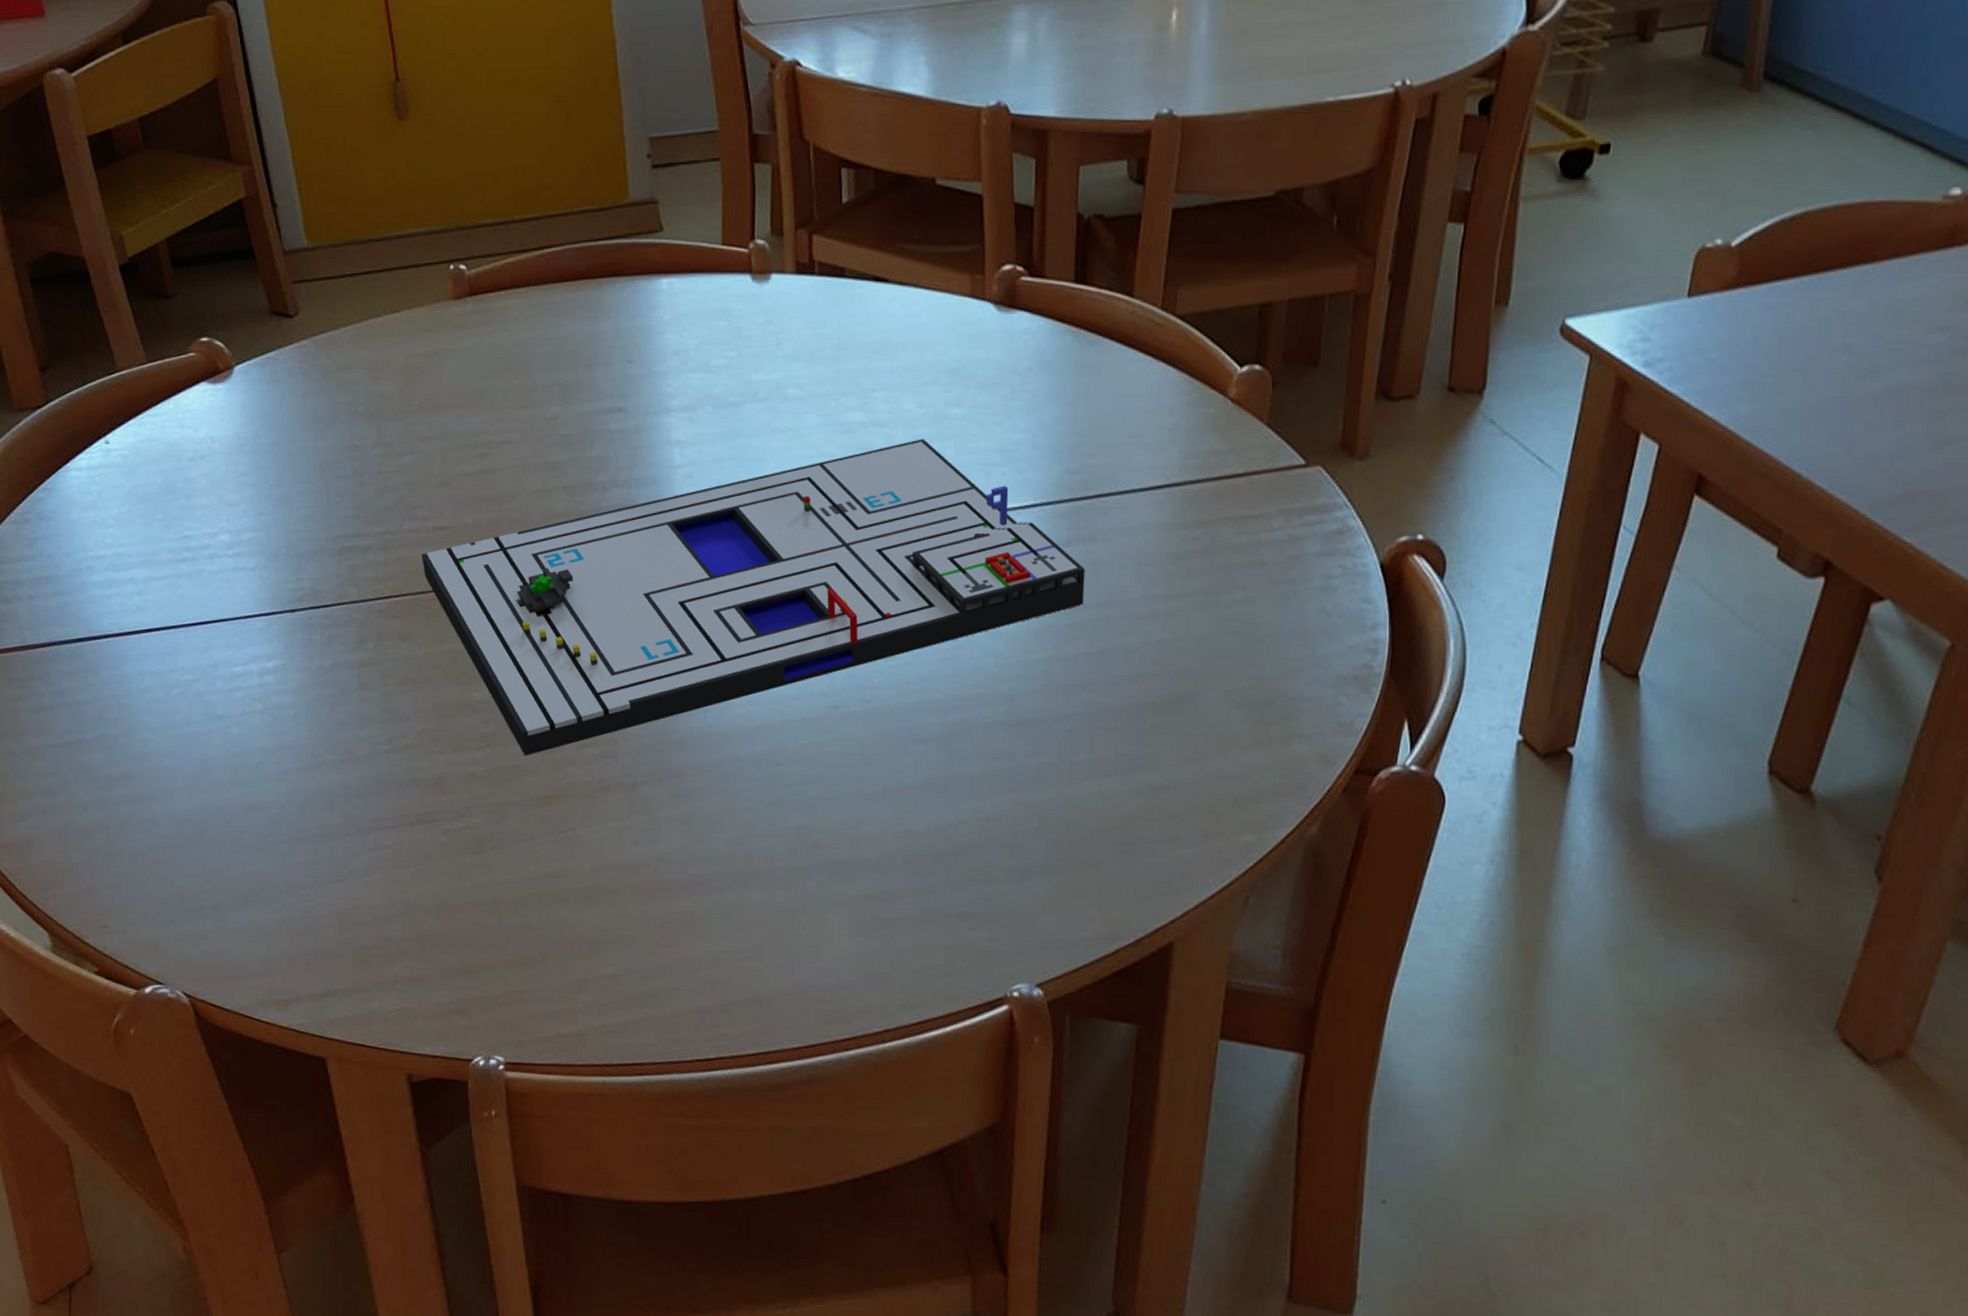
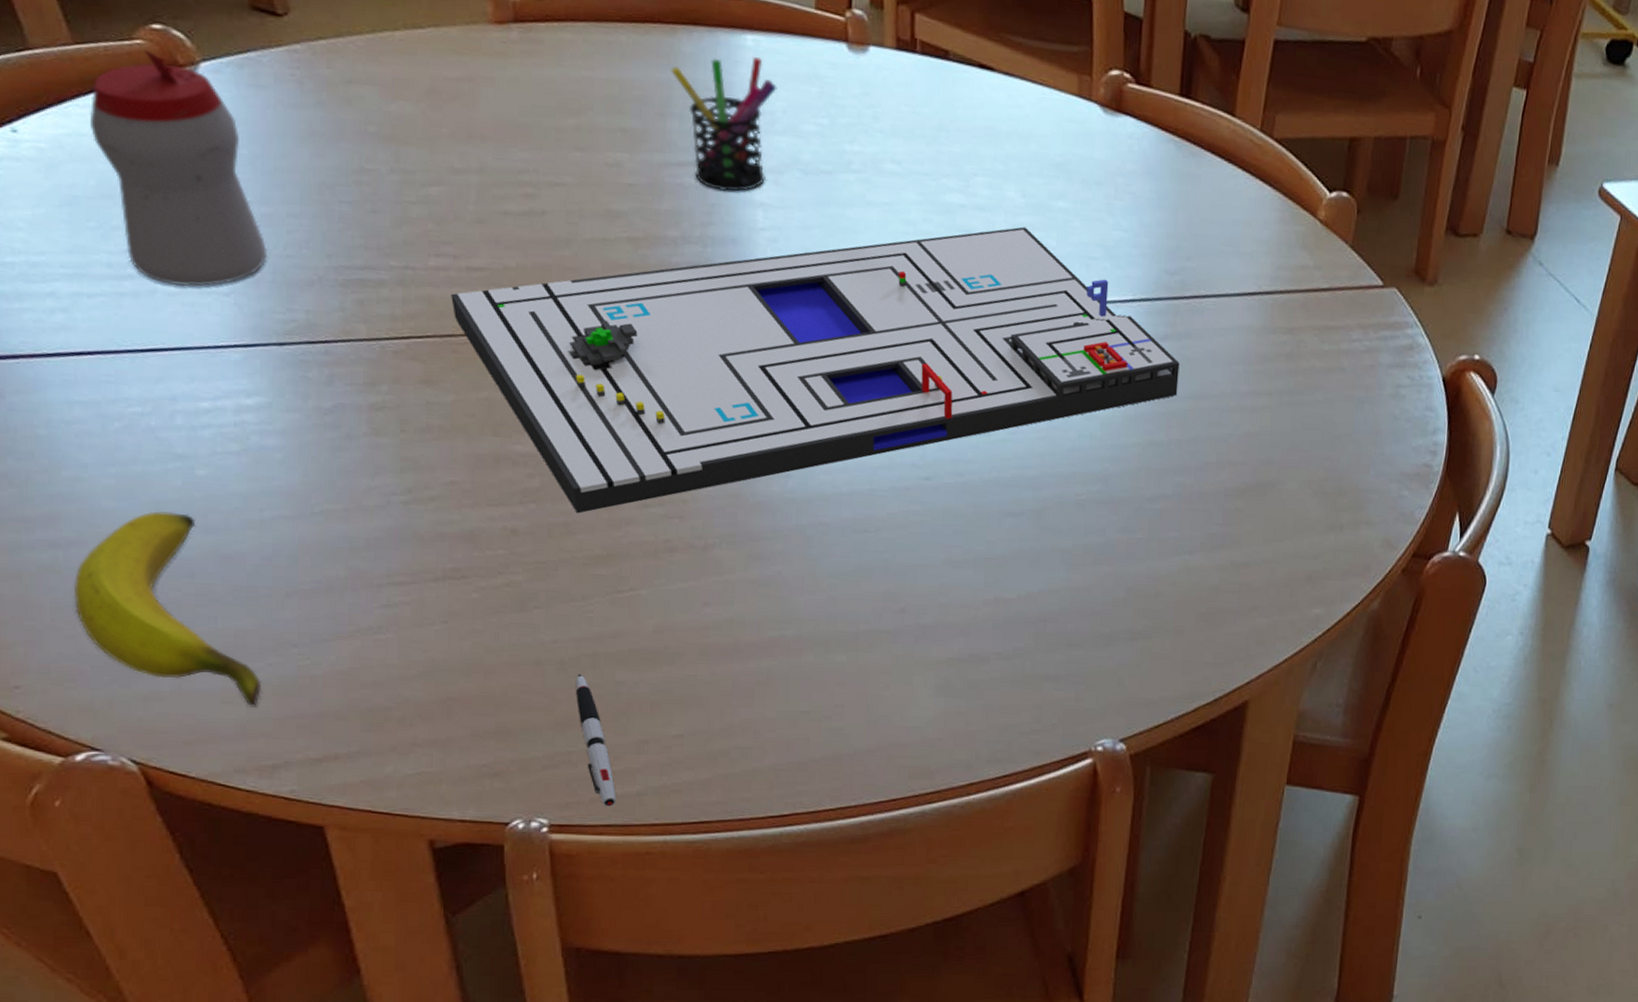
banana: none [144,767,278,945] -> present [73,511,261,707]
sippy cup: none [157,360,282,564] -> present [89,49,267,287]
pen: none [526,913,562,1046] -> present [576,674,617,807]
pen holder: none [598,299,690,434] -> present [671,57,777,192]

